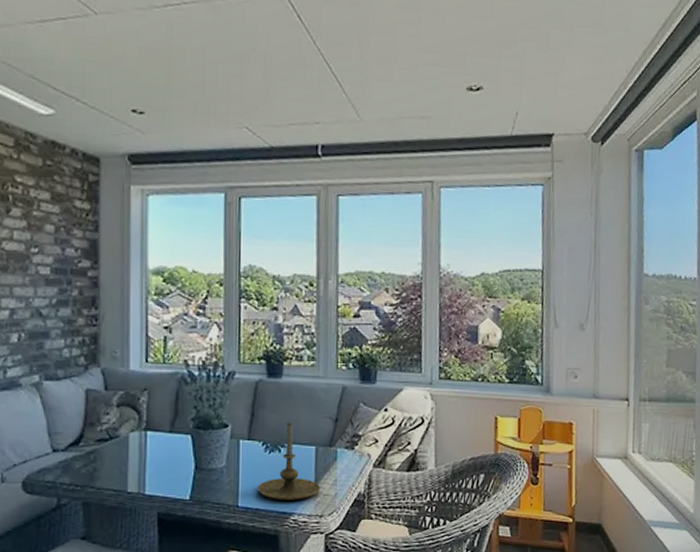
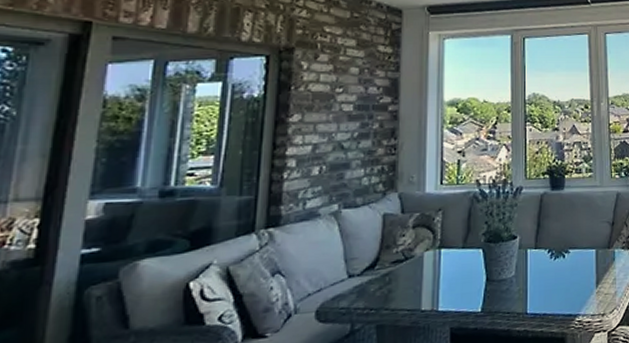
candle holder: present [257,421,320,500] -> none [544,228,601,303]

